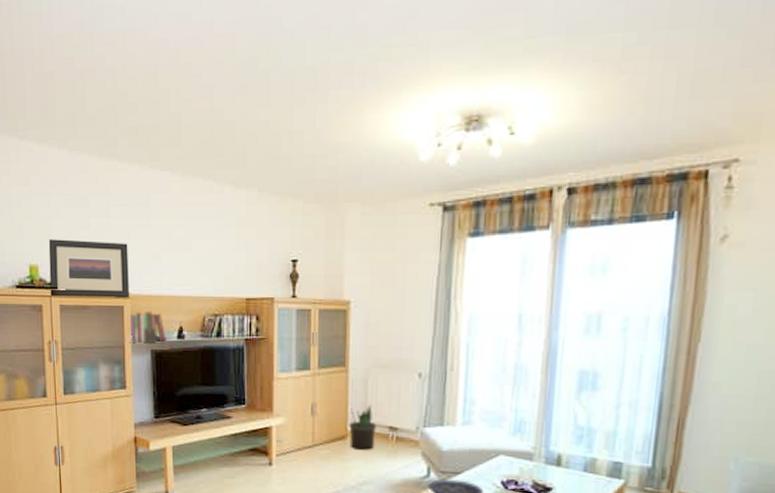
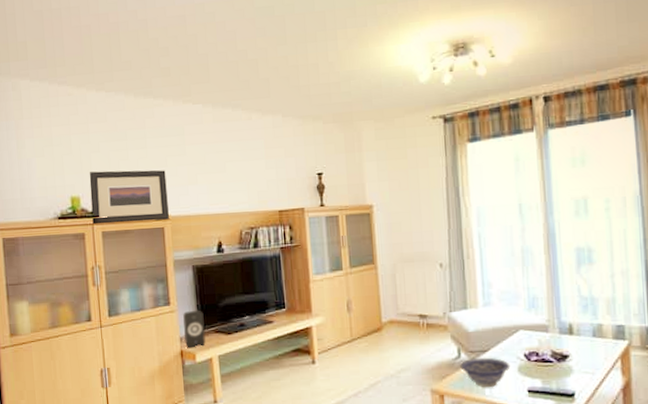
books: present [129,312,166,344] -> none [170,230,207,262]
speaker: none [139,396,160,436] -> present [183,310,206,348]
planter: present [349,405,376,450] -> none [382,297,408,339]

